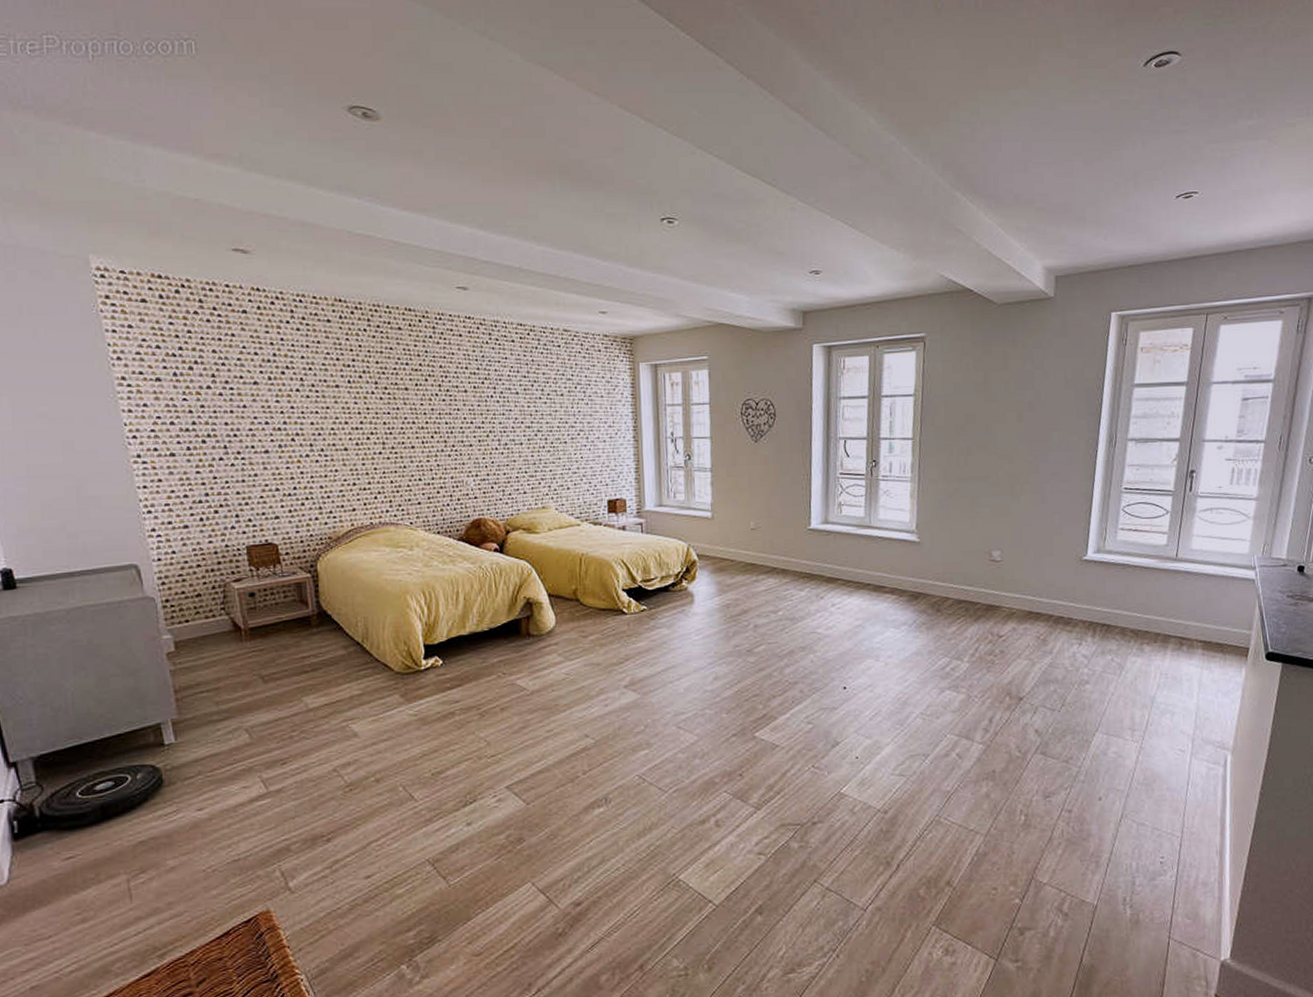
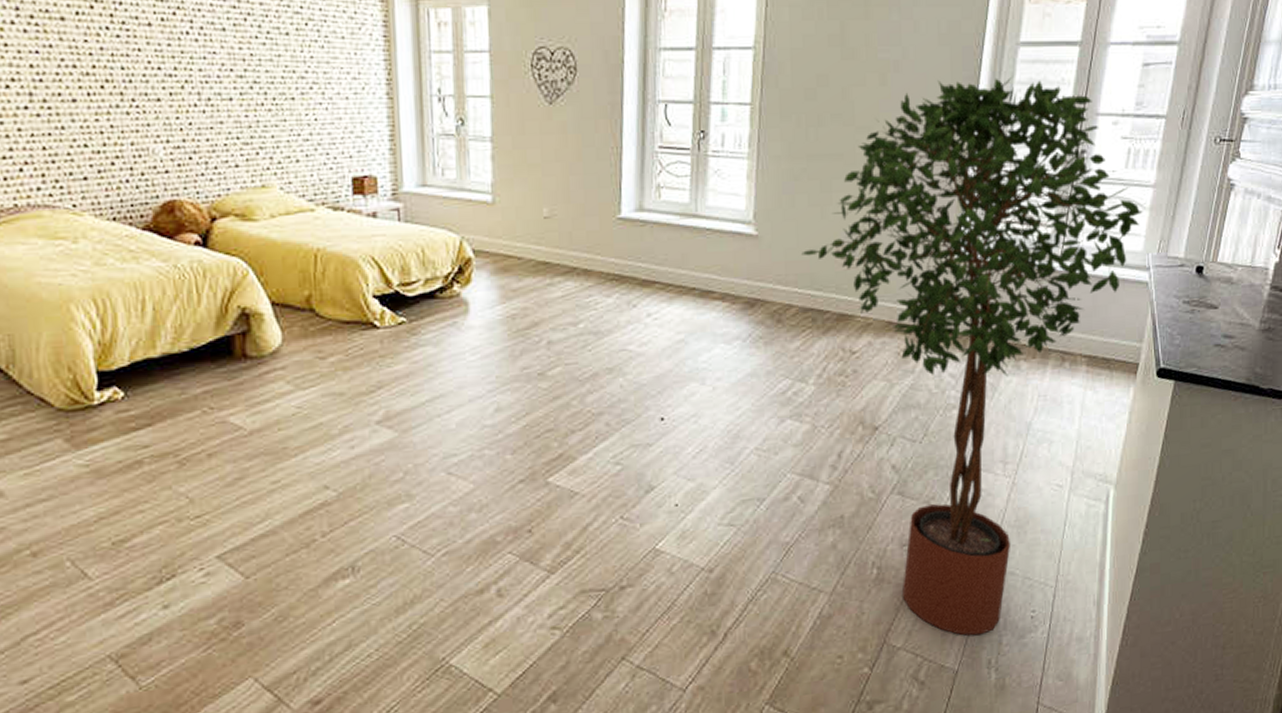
potted tree: none [956,413,1248,876] -> present [801,77,1143,636]

